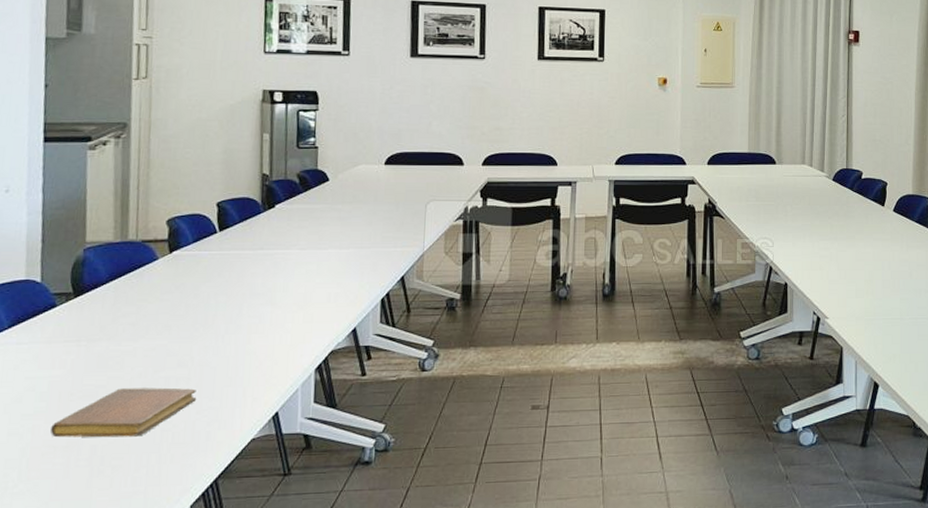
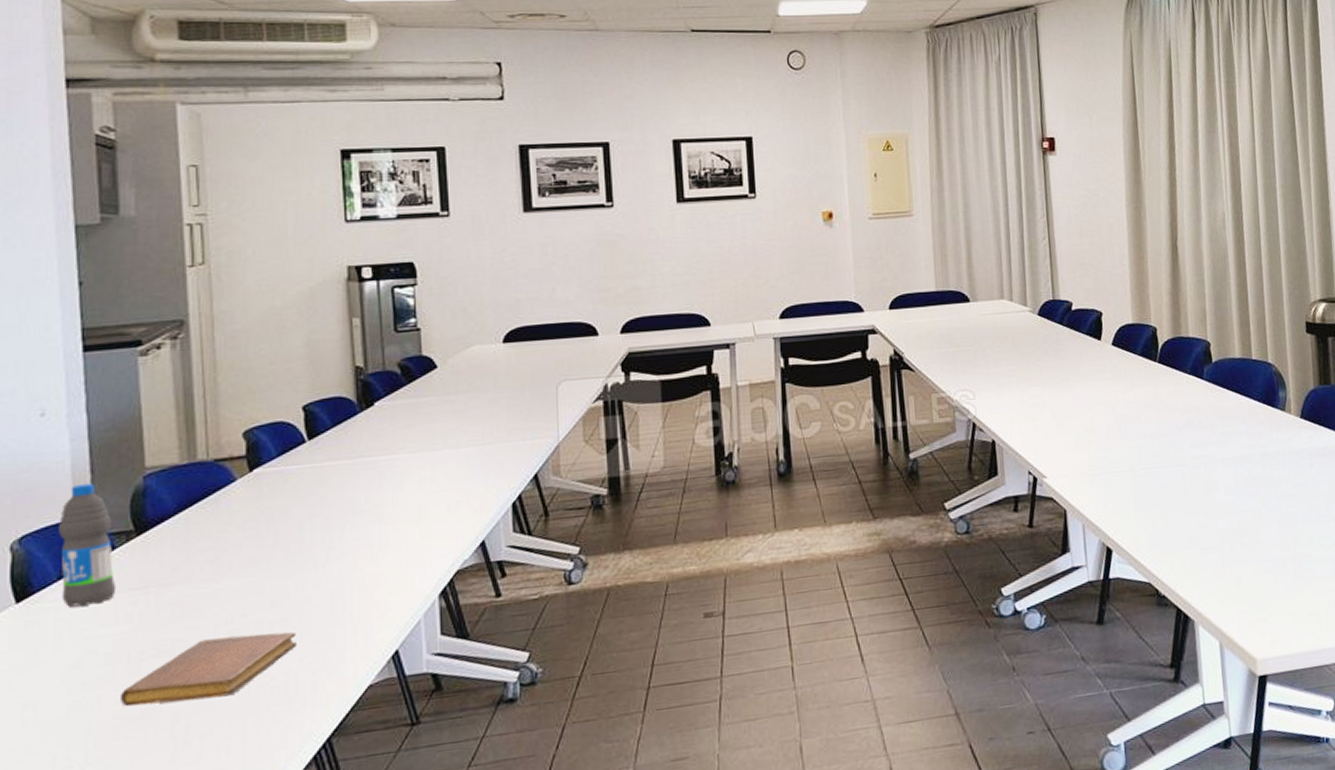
water bottle: none [10,250,56,352] -> present [59,483,117,607]

